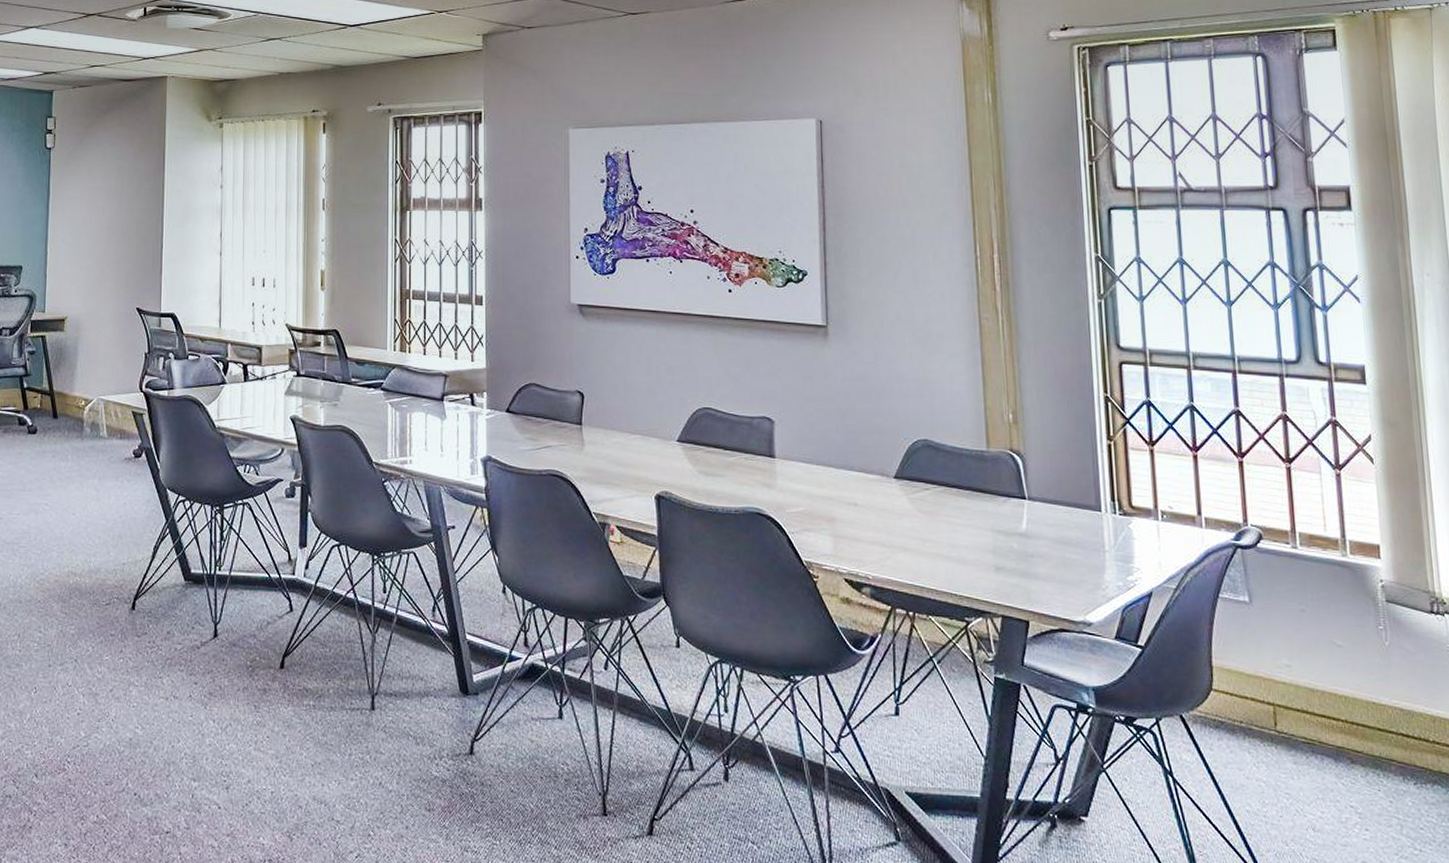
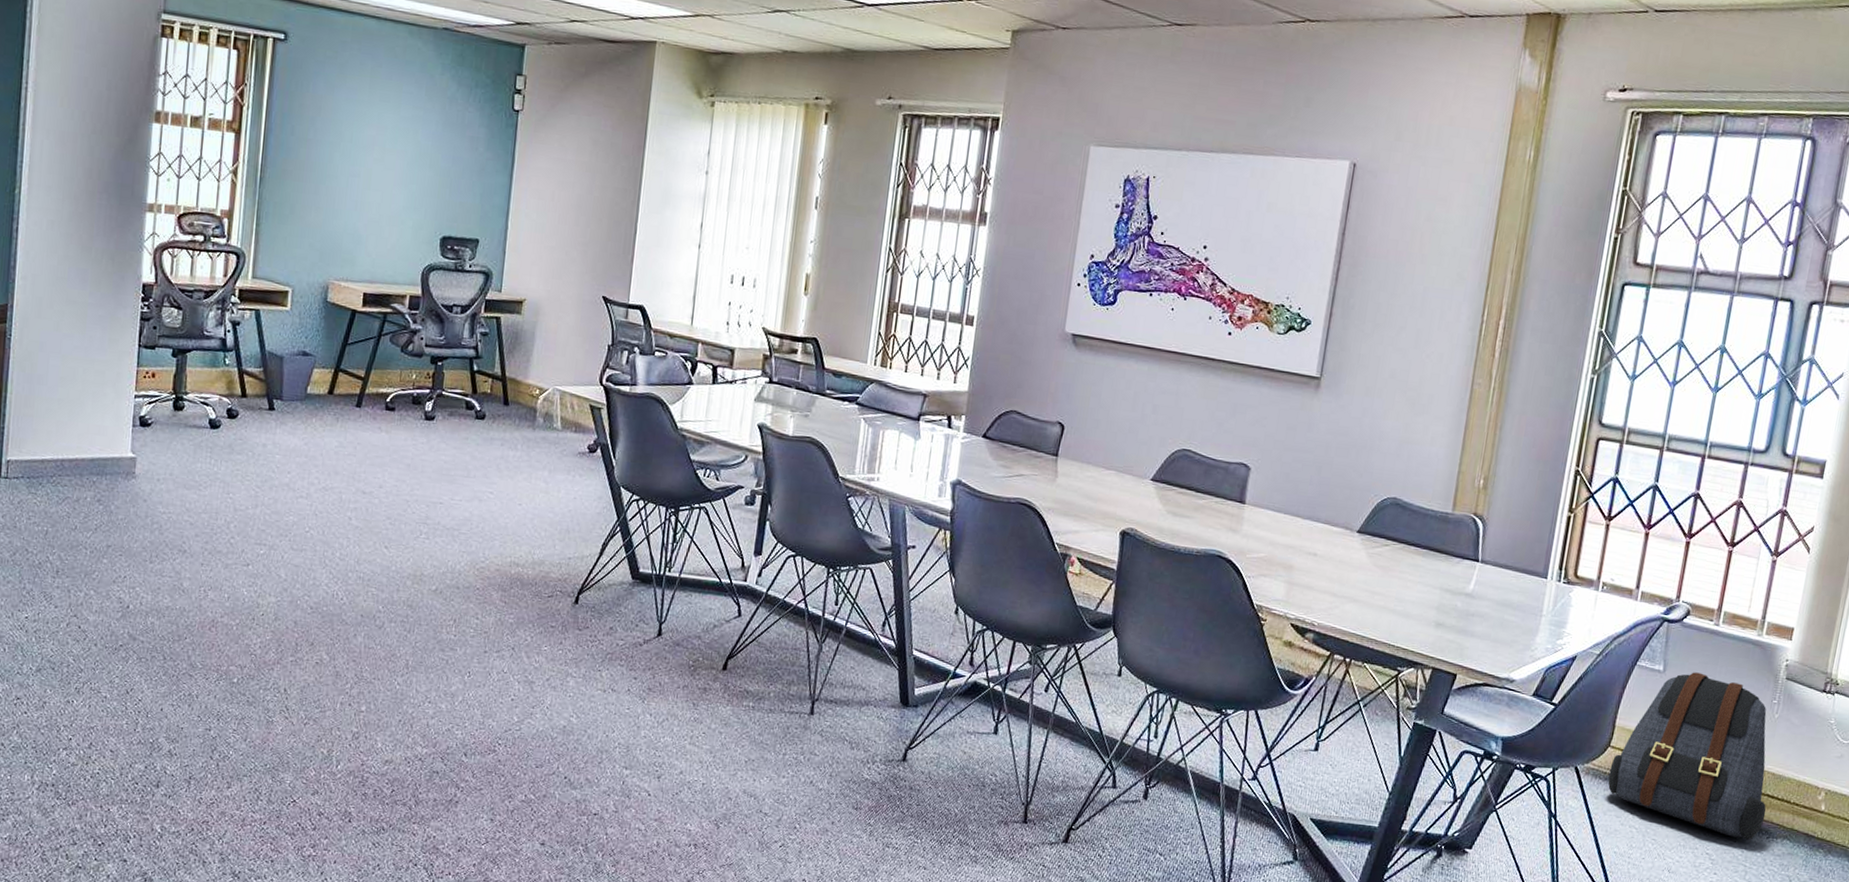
backpack: none [1218,601,1406,788] -> present [1608,672,1767,840]

